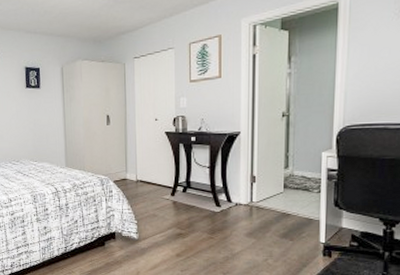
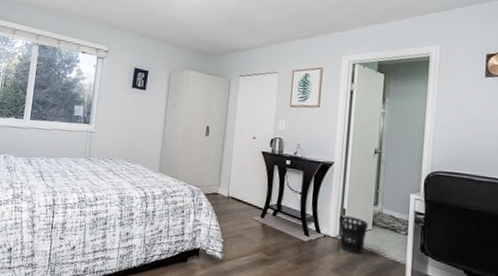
wastebasket: none [248,182,279,218] -> present [338,215,368,255]

